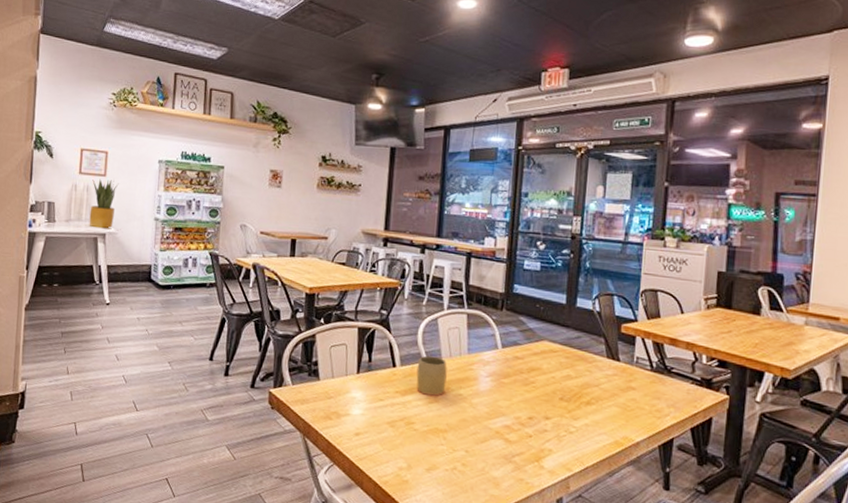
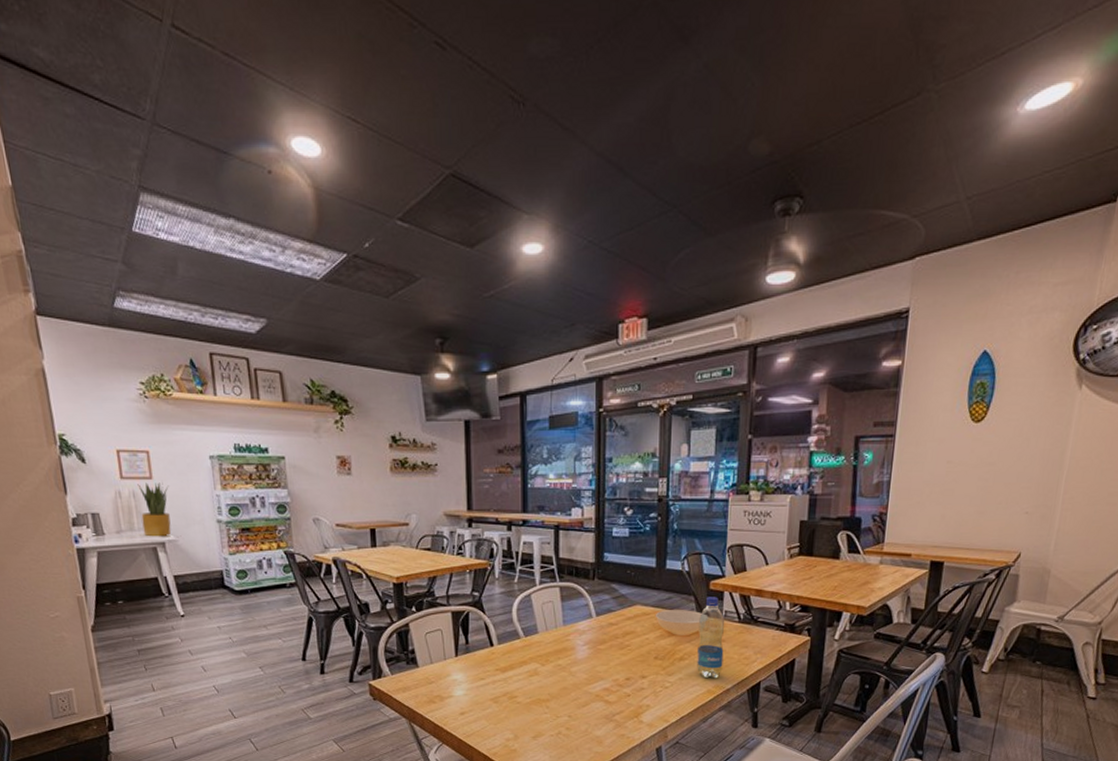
mug: present [416,355,447,396] -> none [514,631,544,669]
bowl: none [562,349,612,379] -> present [655,610,702,635]
bottle: none [604,340,637,429] -> present [696,597,725,679]

